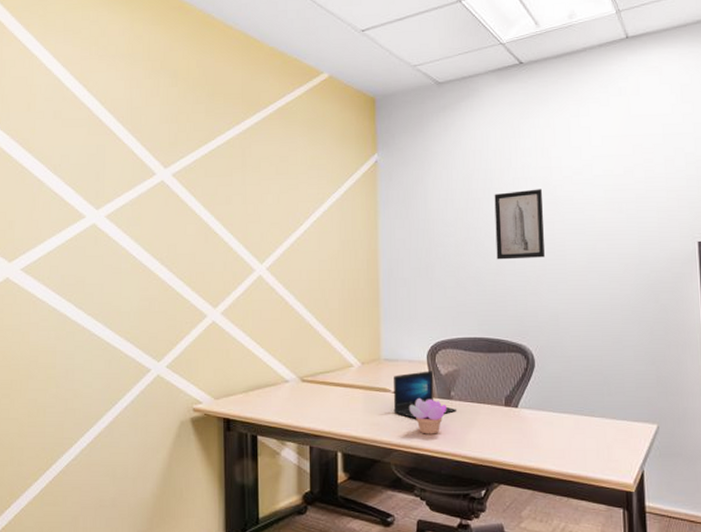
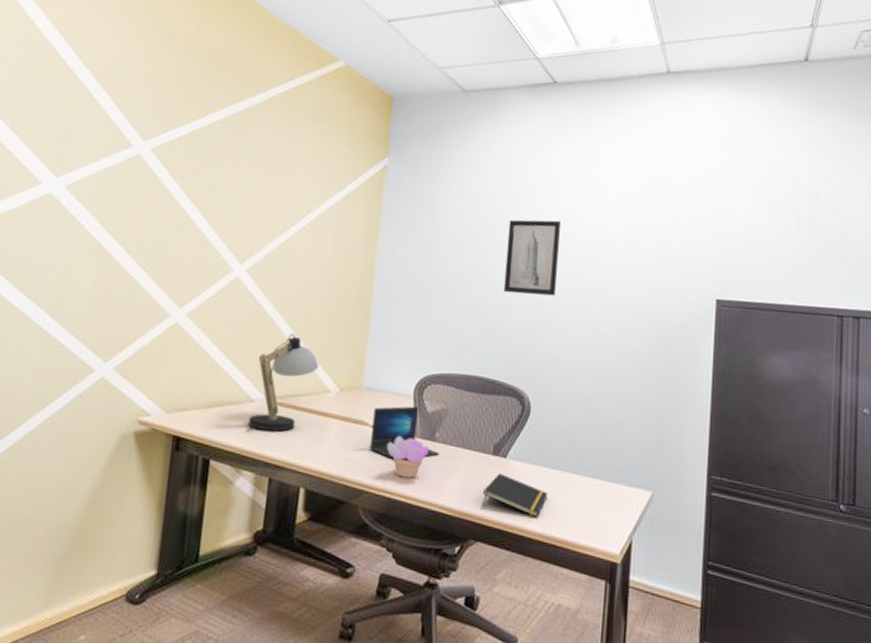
desk lamp: none [285,318,340,408] -> present [246,333,319,432]
notepad: none [501,422,560,458] -> present [482,473,548,518]

